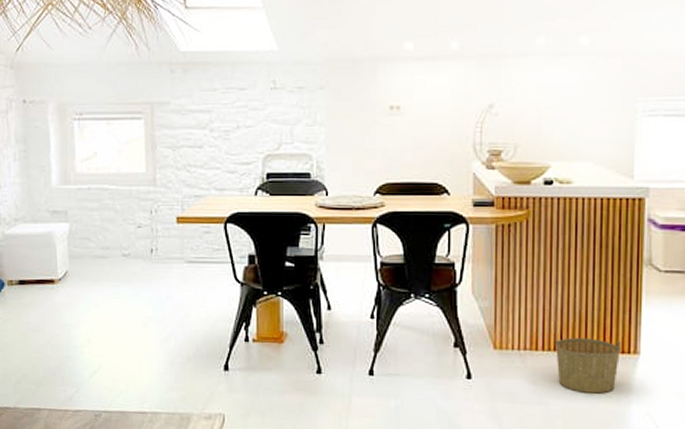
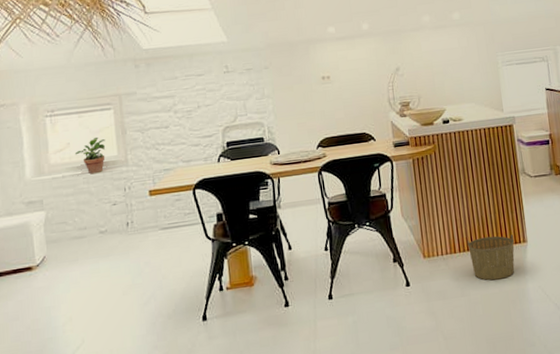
potted plant: none [101,150,134,190] -> present [74,137,105,175]

